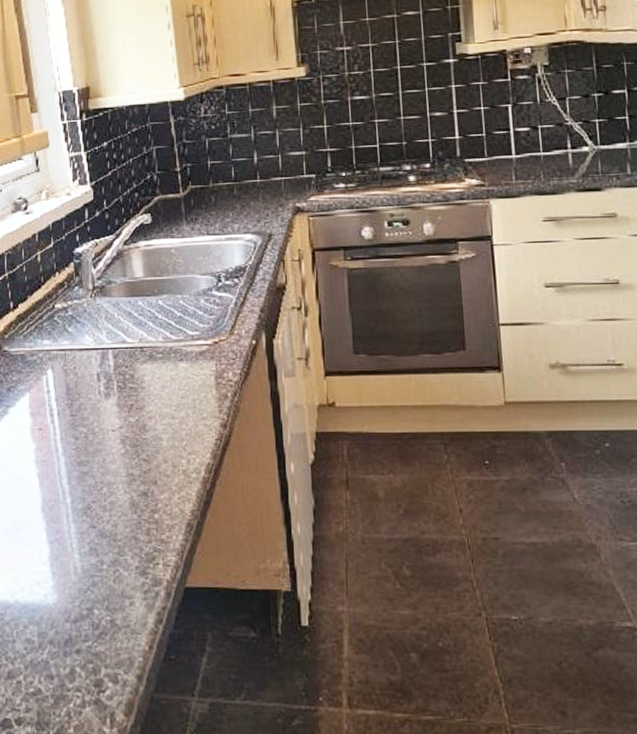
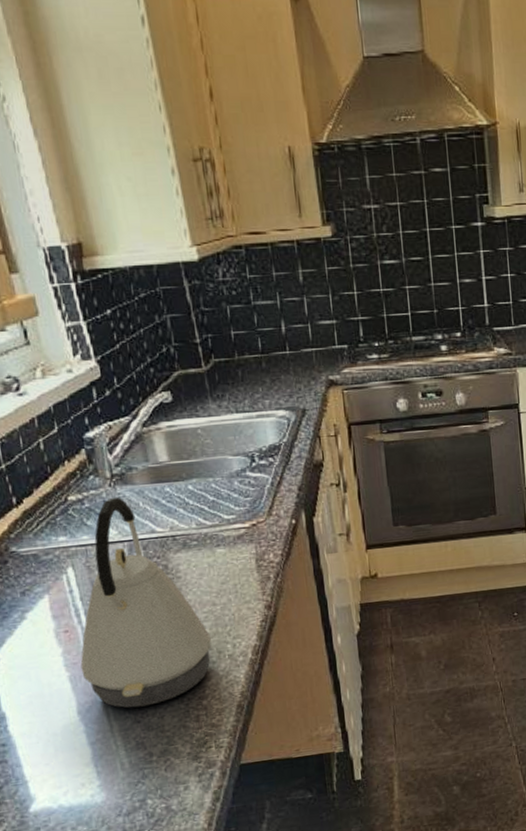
kettle: none [49,307,167,512] -> present [80,496,211,708]

